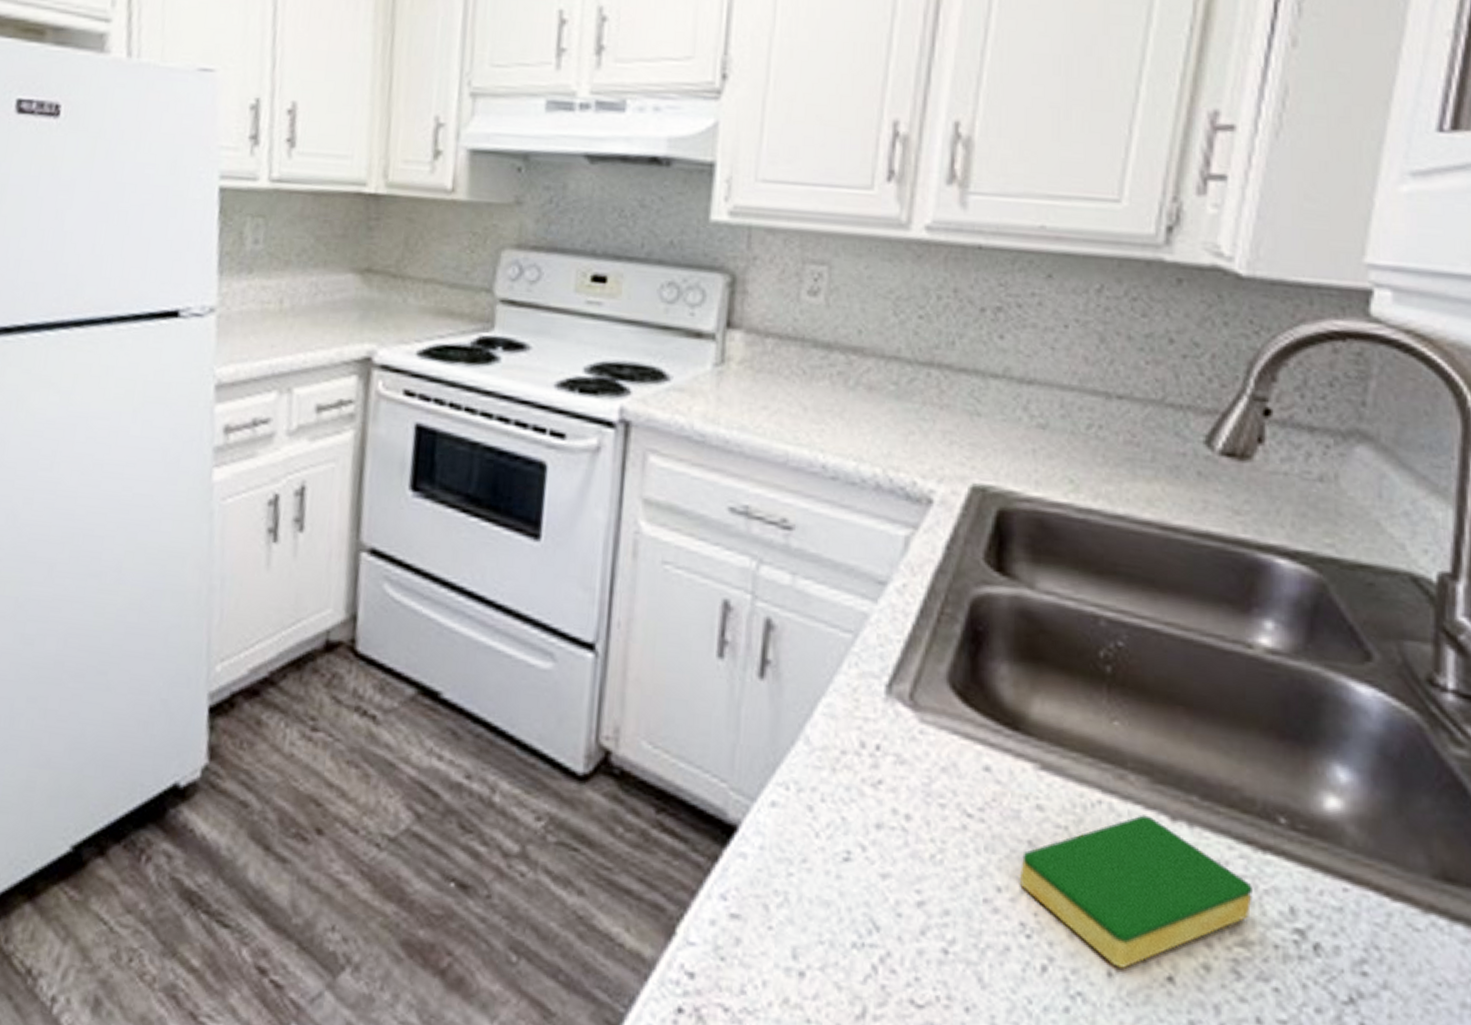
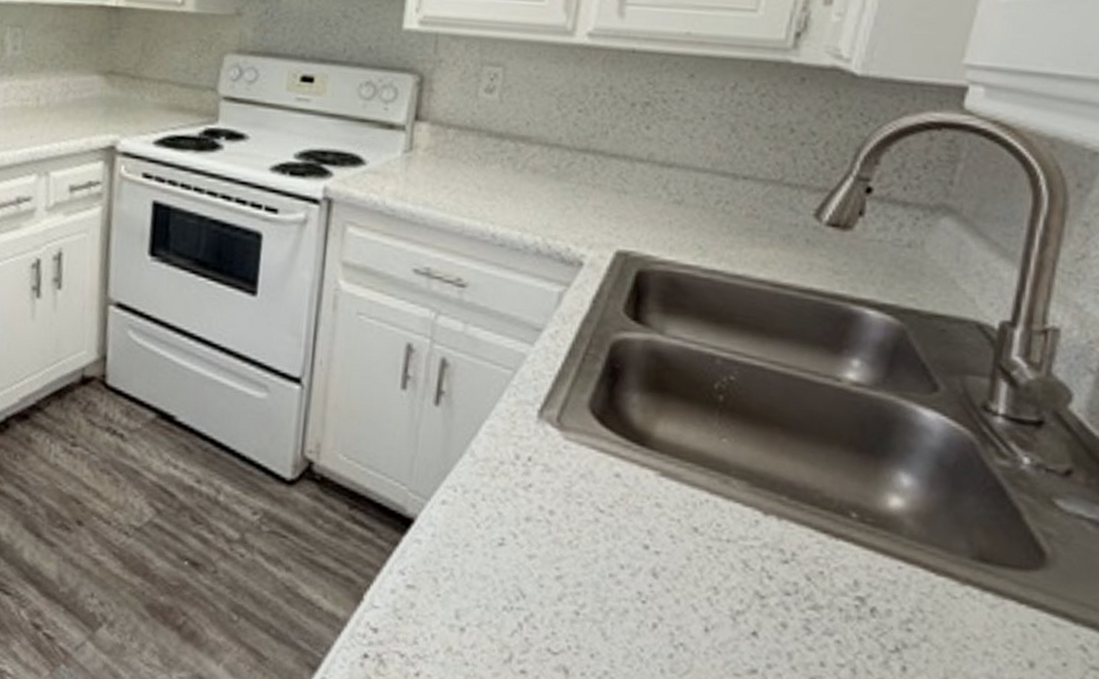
dish sponge: present [1019,815,1252,968] -> none [638,511,825,626]

